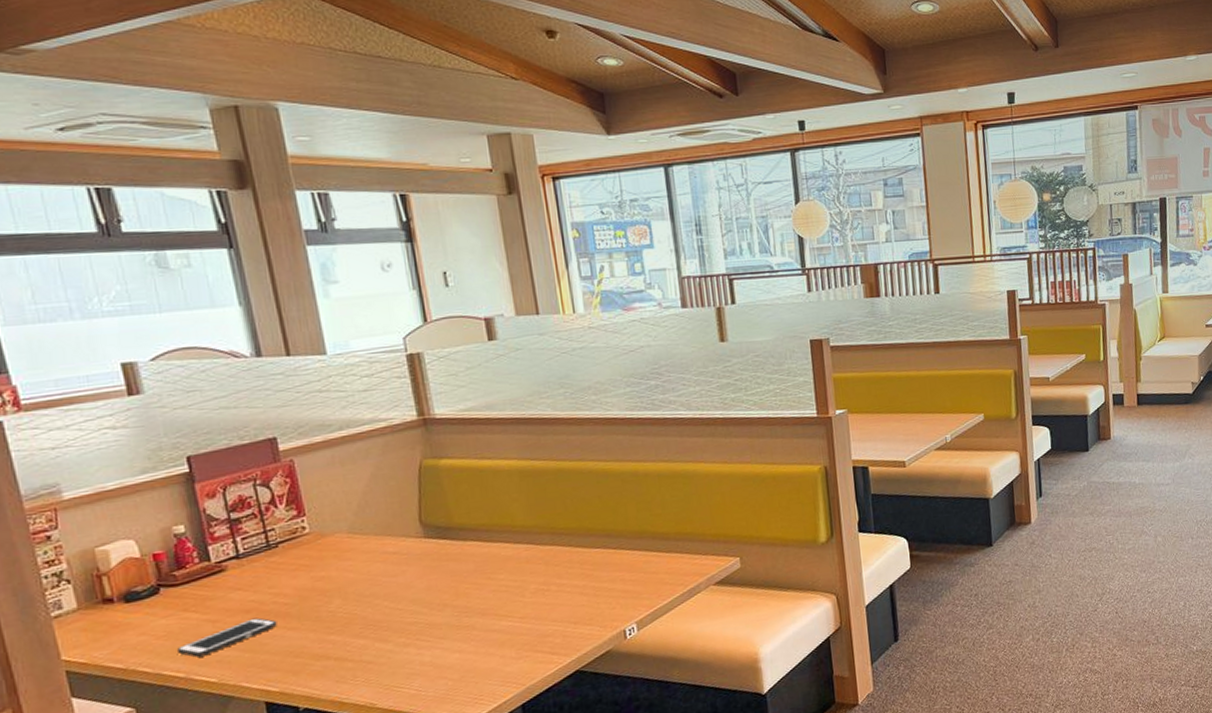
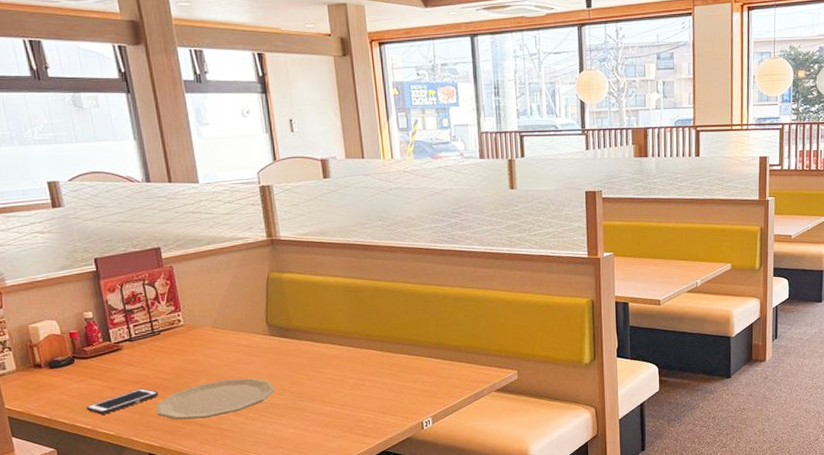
plate: none [275,593,433,656] -> present [157,378,275,420]

